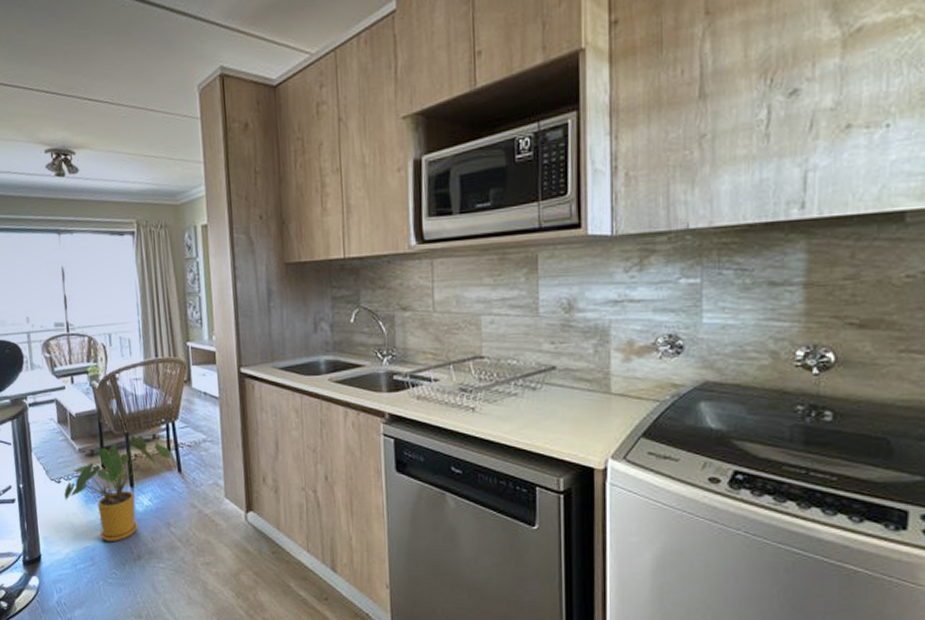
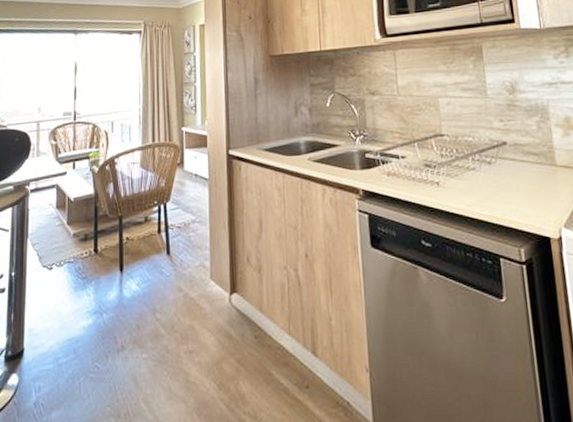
house plant: present [64,435,171,542] -> none [55,217,161,332]

